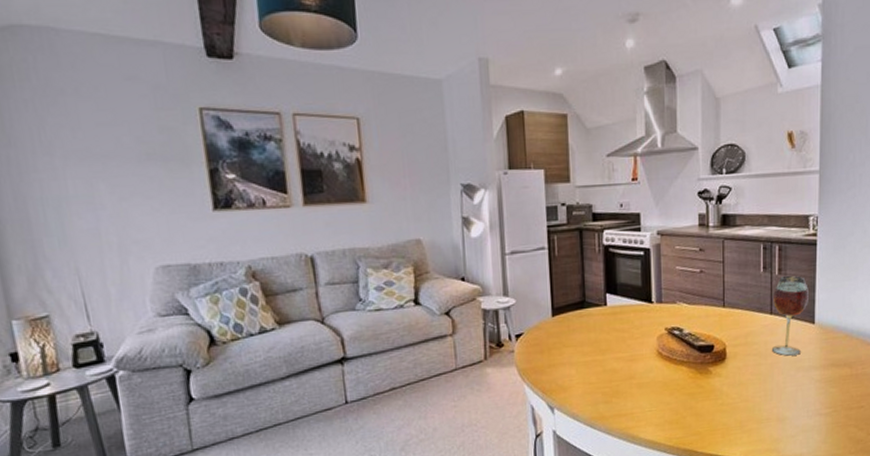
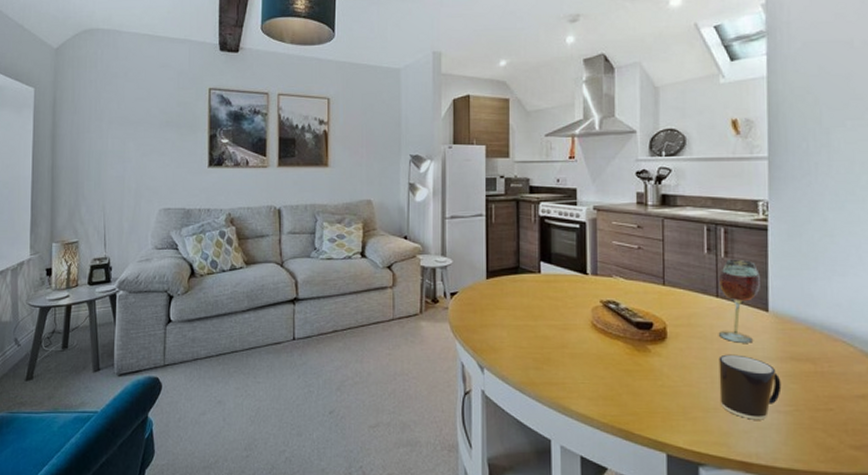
mug: none [771,367,823,425] -> present [718,354,782,420]

